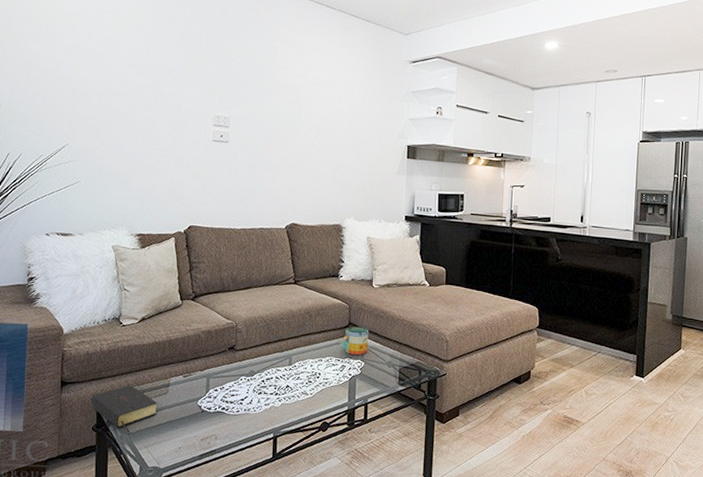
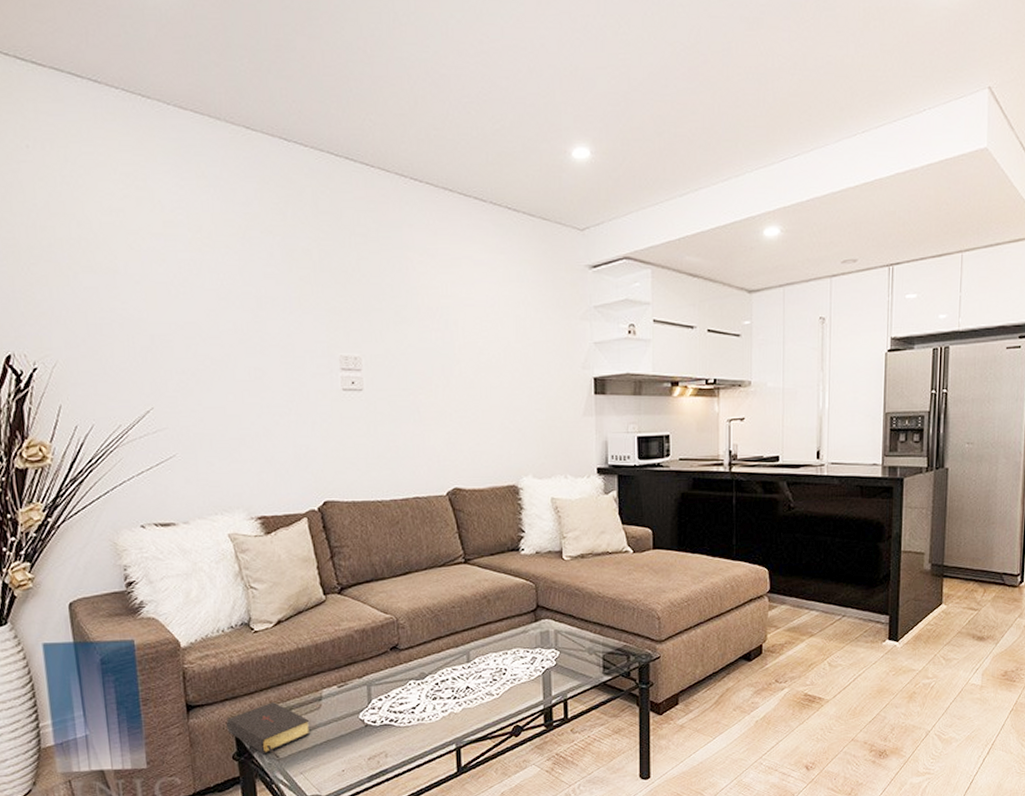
mug: present [341,326,369,355] -> none [529,609,563,643]

